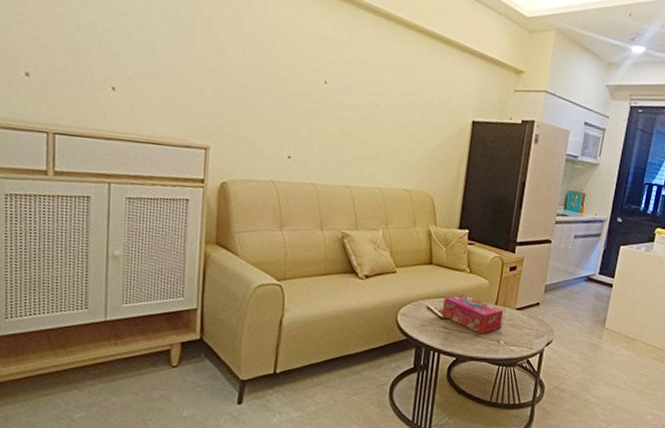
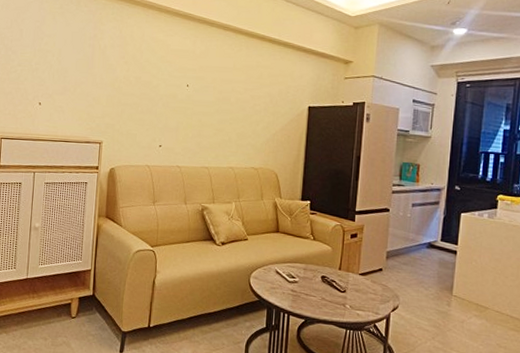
tissue box: present [441,294,504,335] -> none [289,259,348,298]

